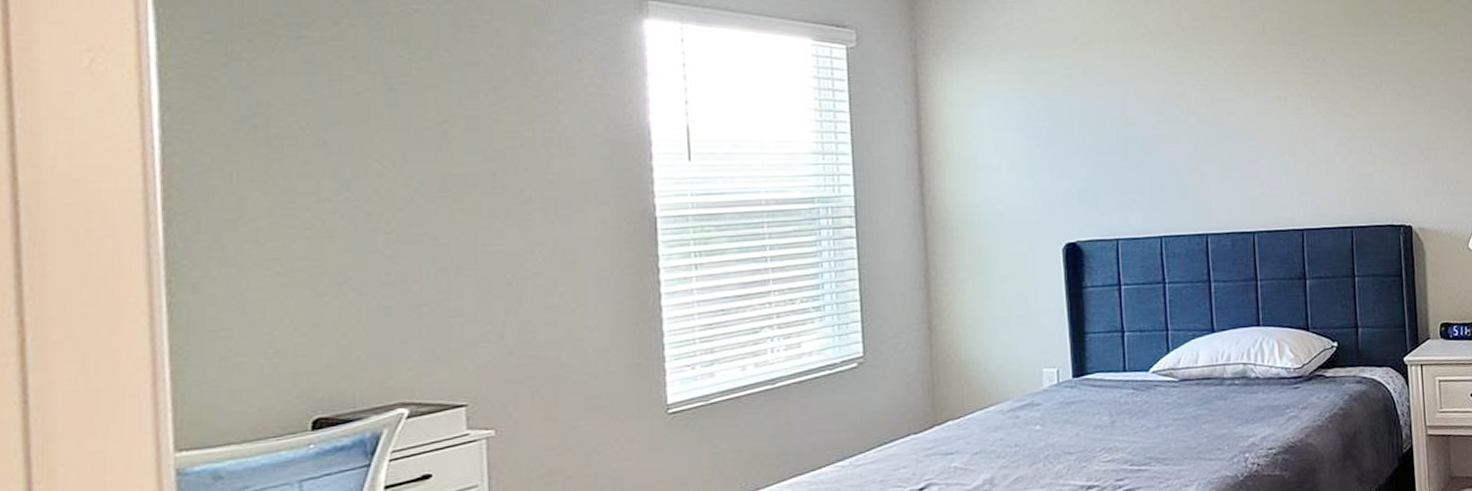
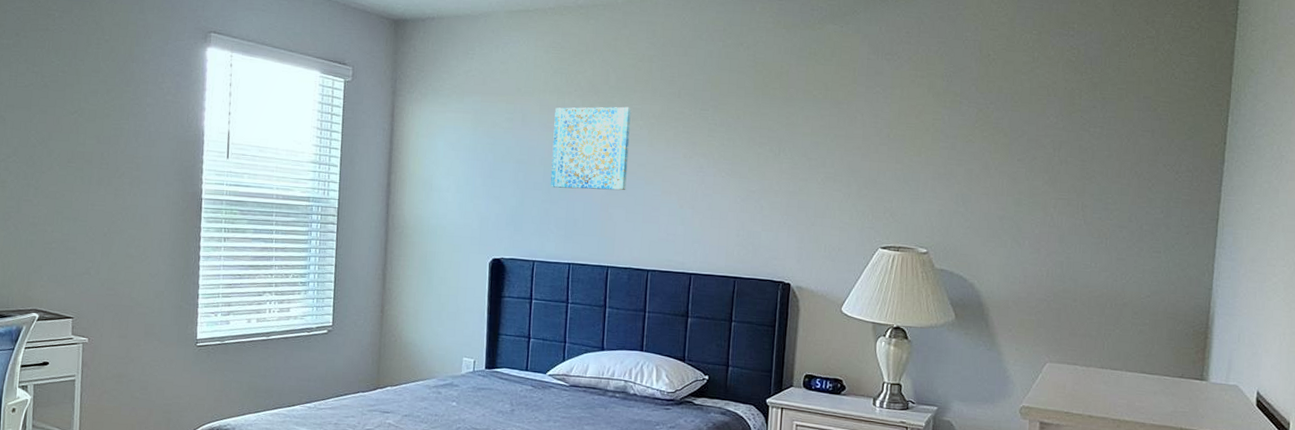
wall art: none [1122,49,1217,150] -> present [550,106,632,191]

